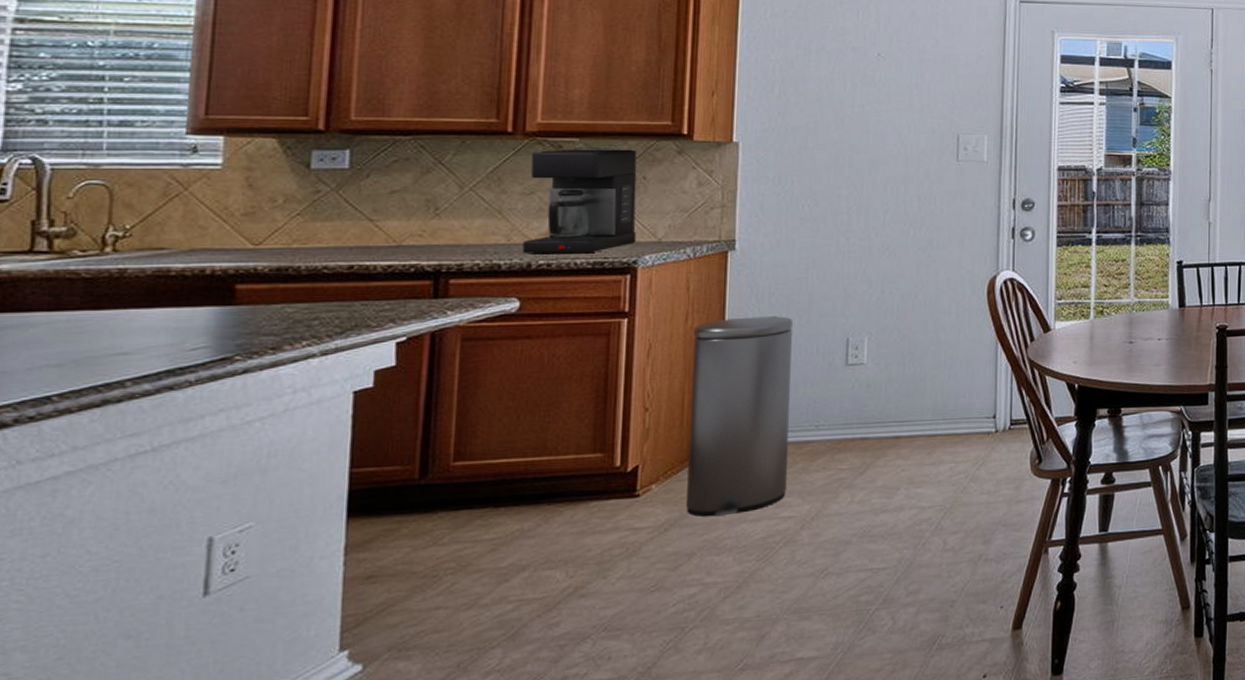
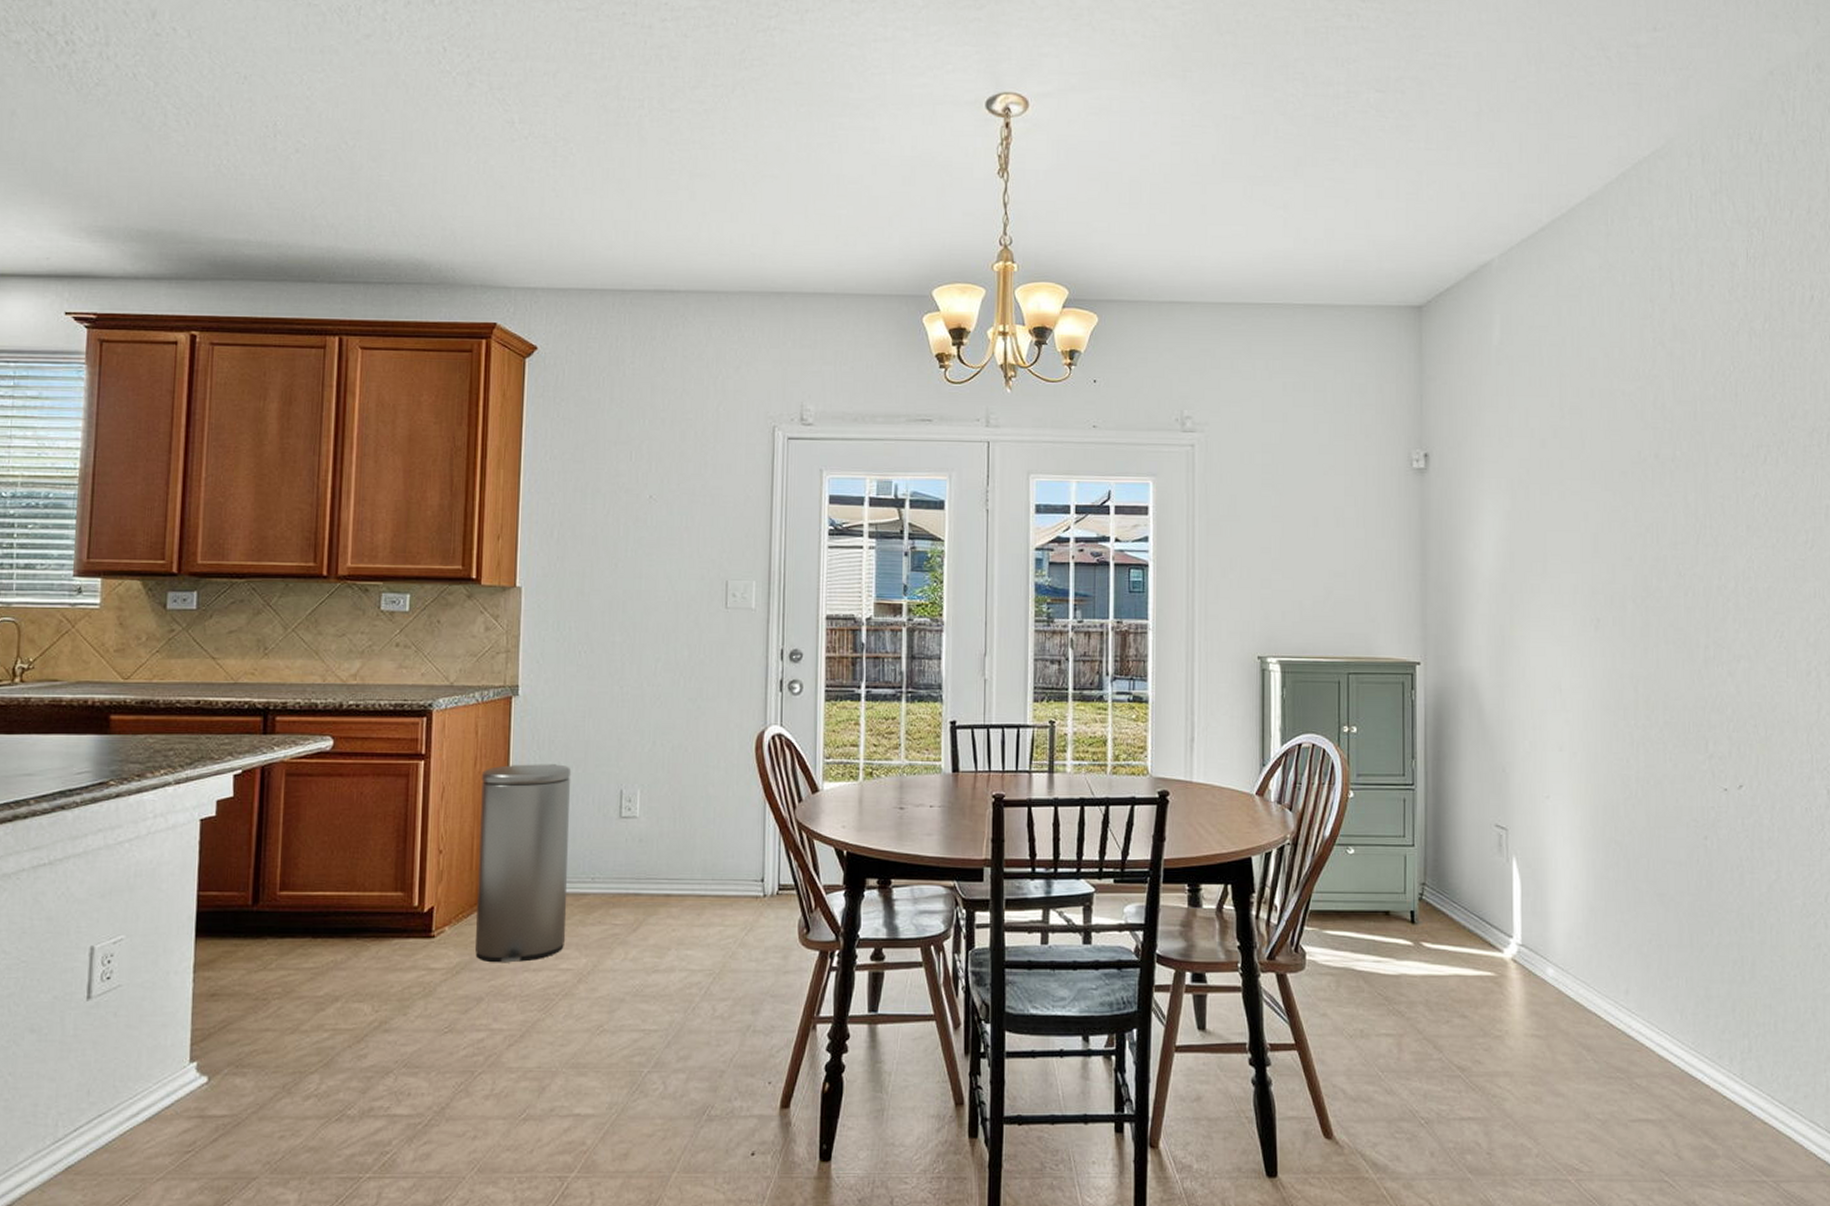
coffee maker: present [522,149,637,255] -> none [335,592,432,695]

